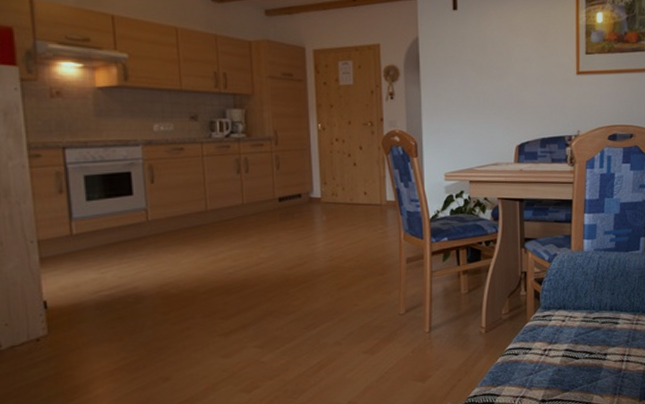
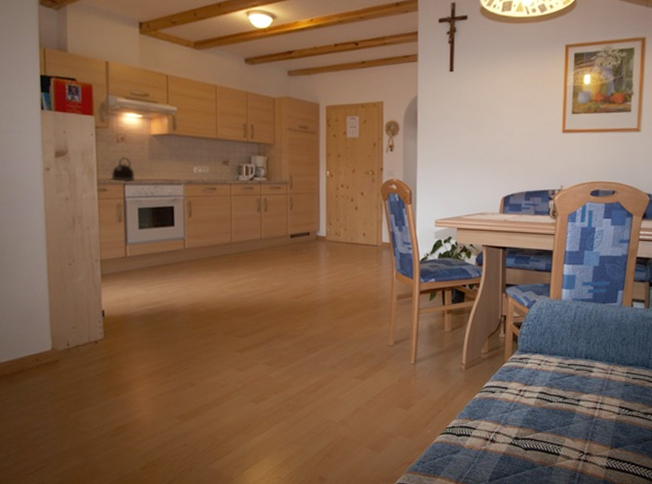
kettle: none [45,115,77,144] -> present [111,157,135,182]

